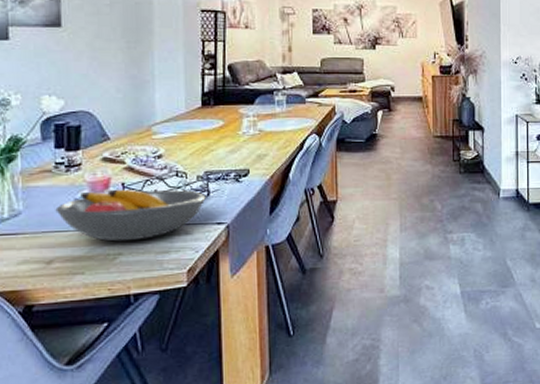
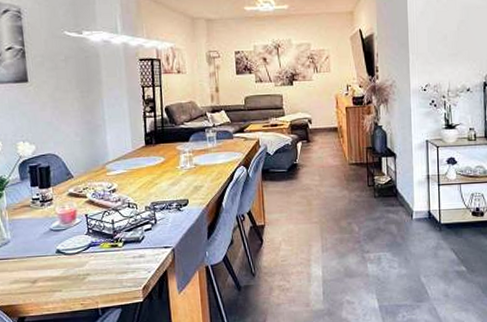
fruit bowl: present [55,189,206,242] -> none [35,219,154,264]

